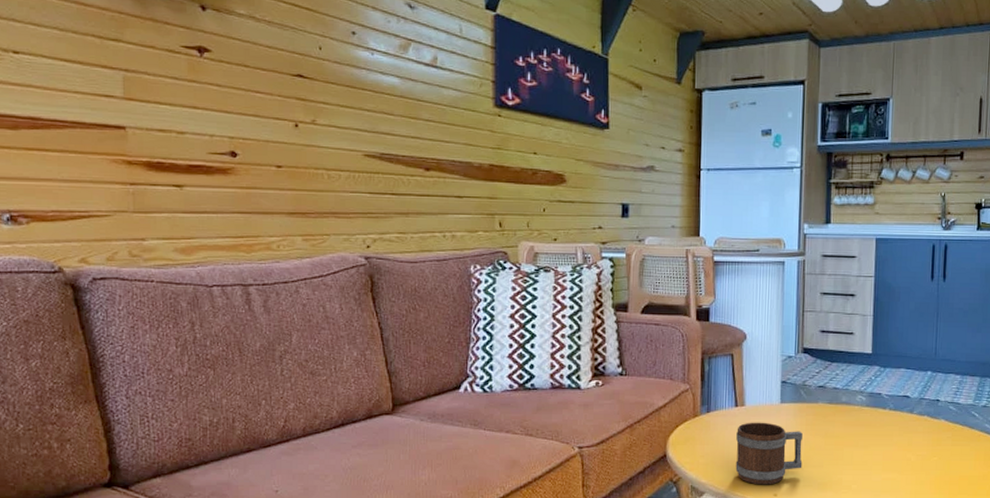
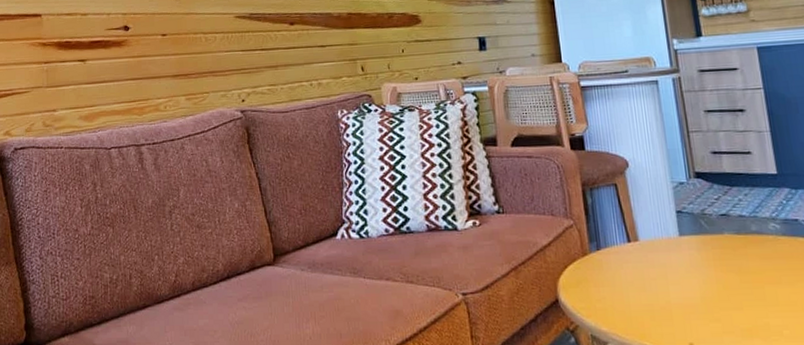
mug: present [735,422,803,485] -> none [633,258,718,333]

